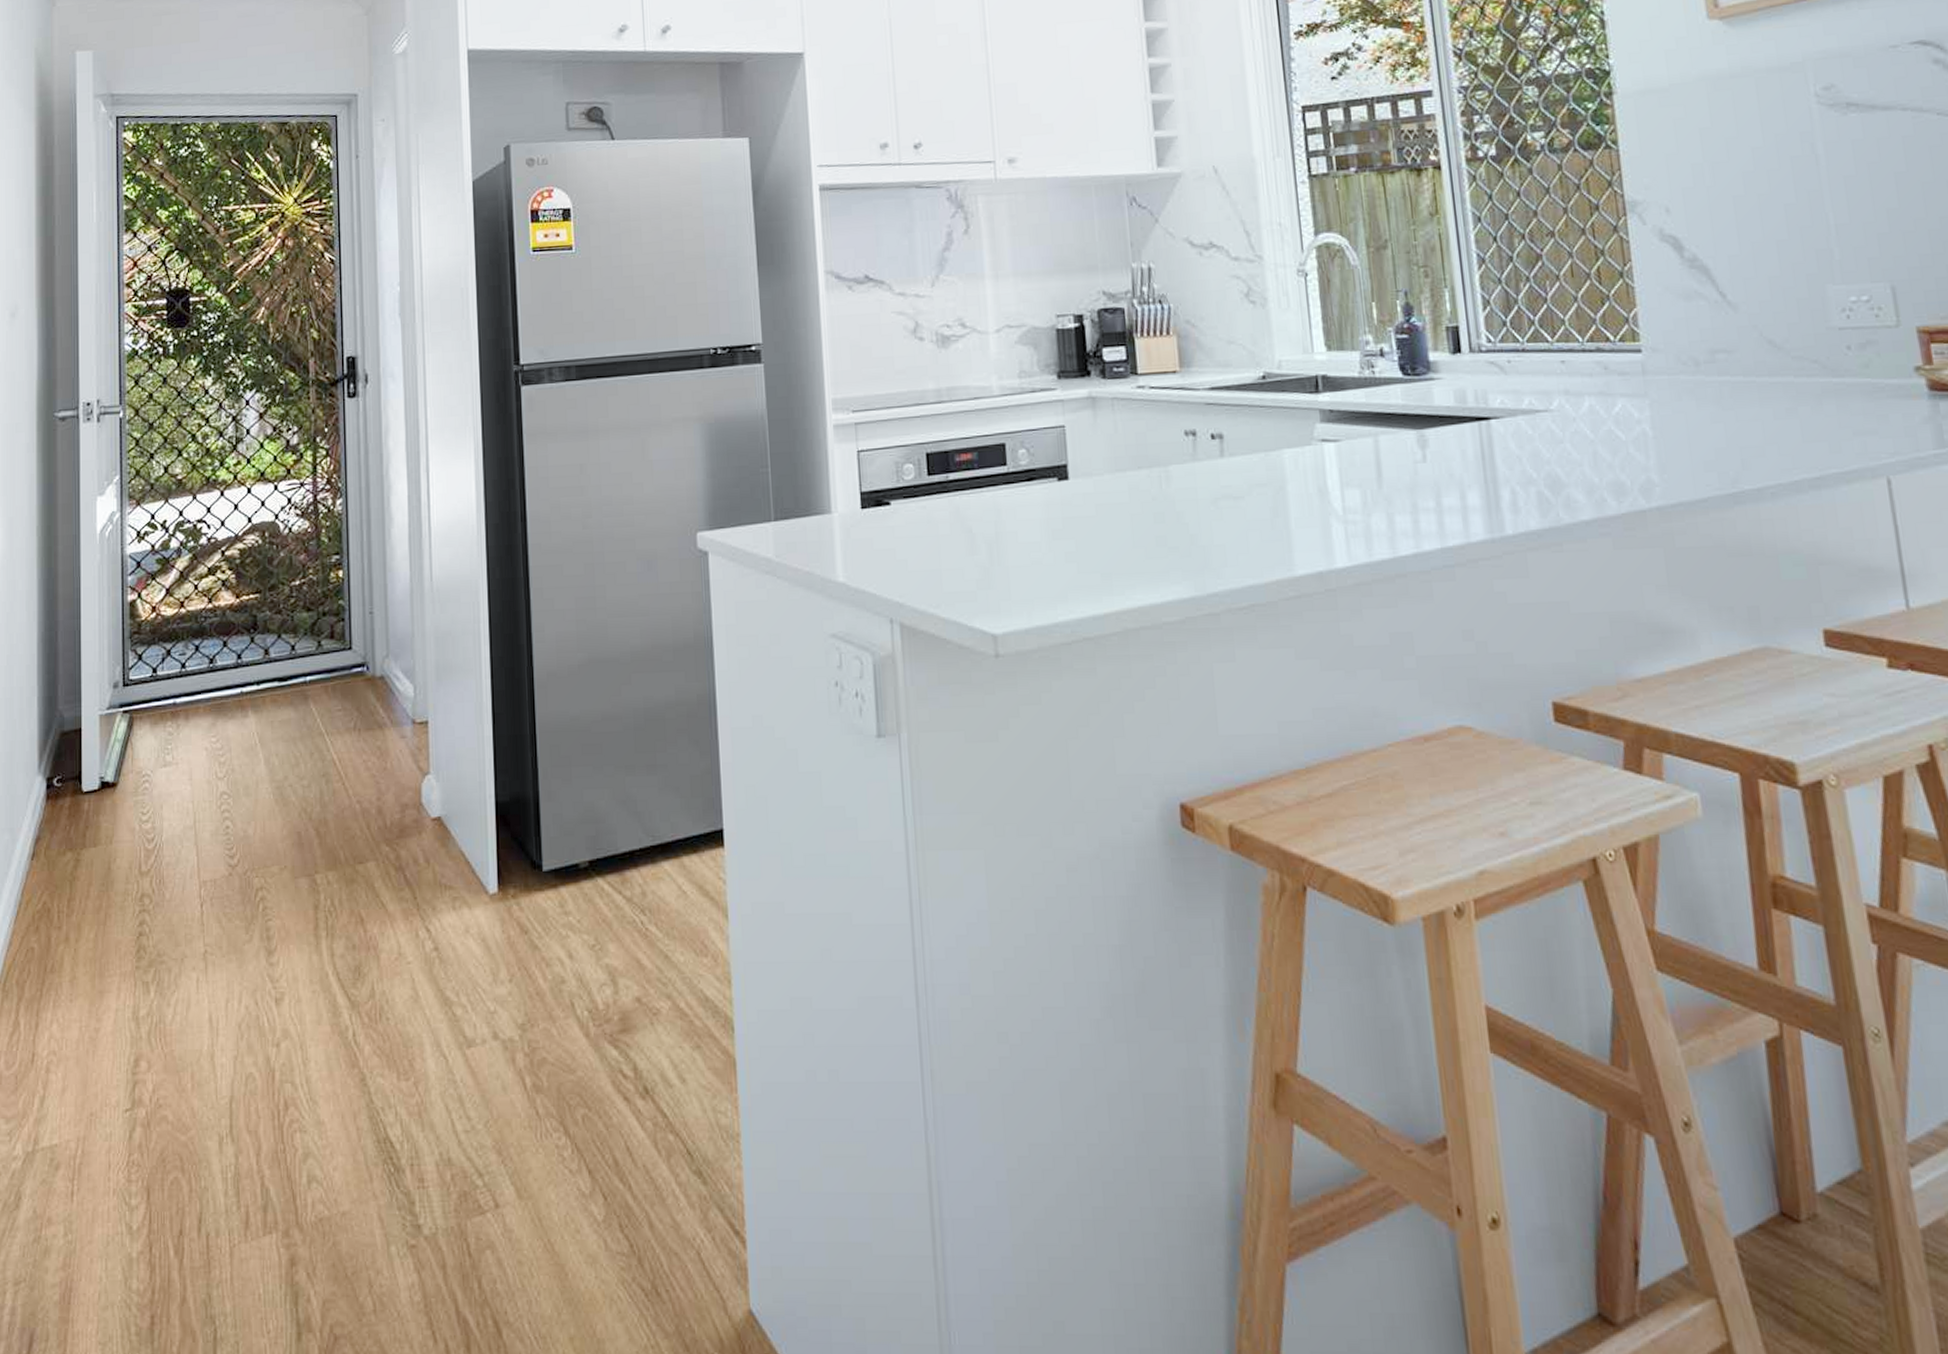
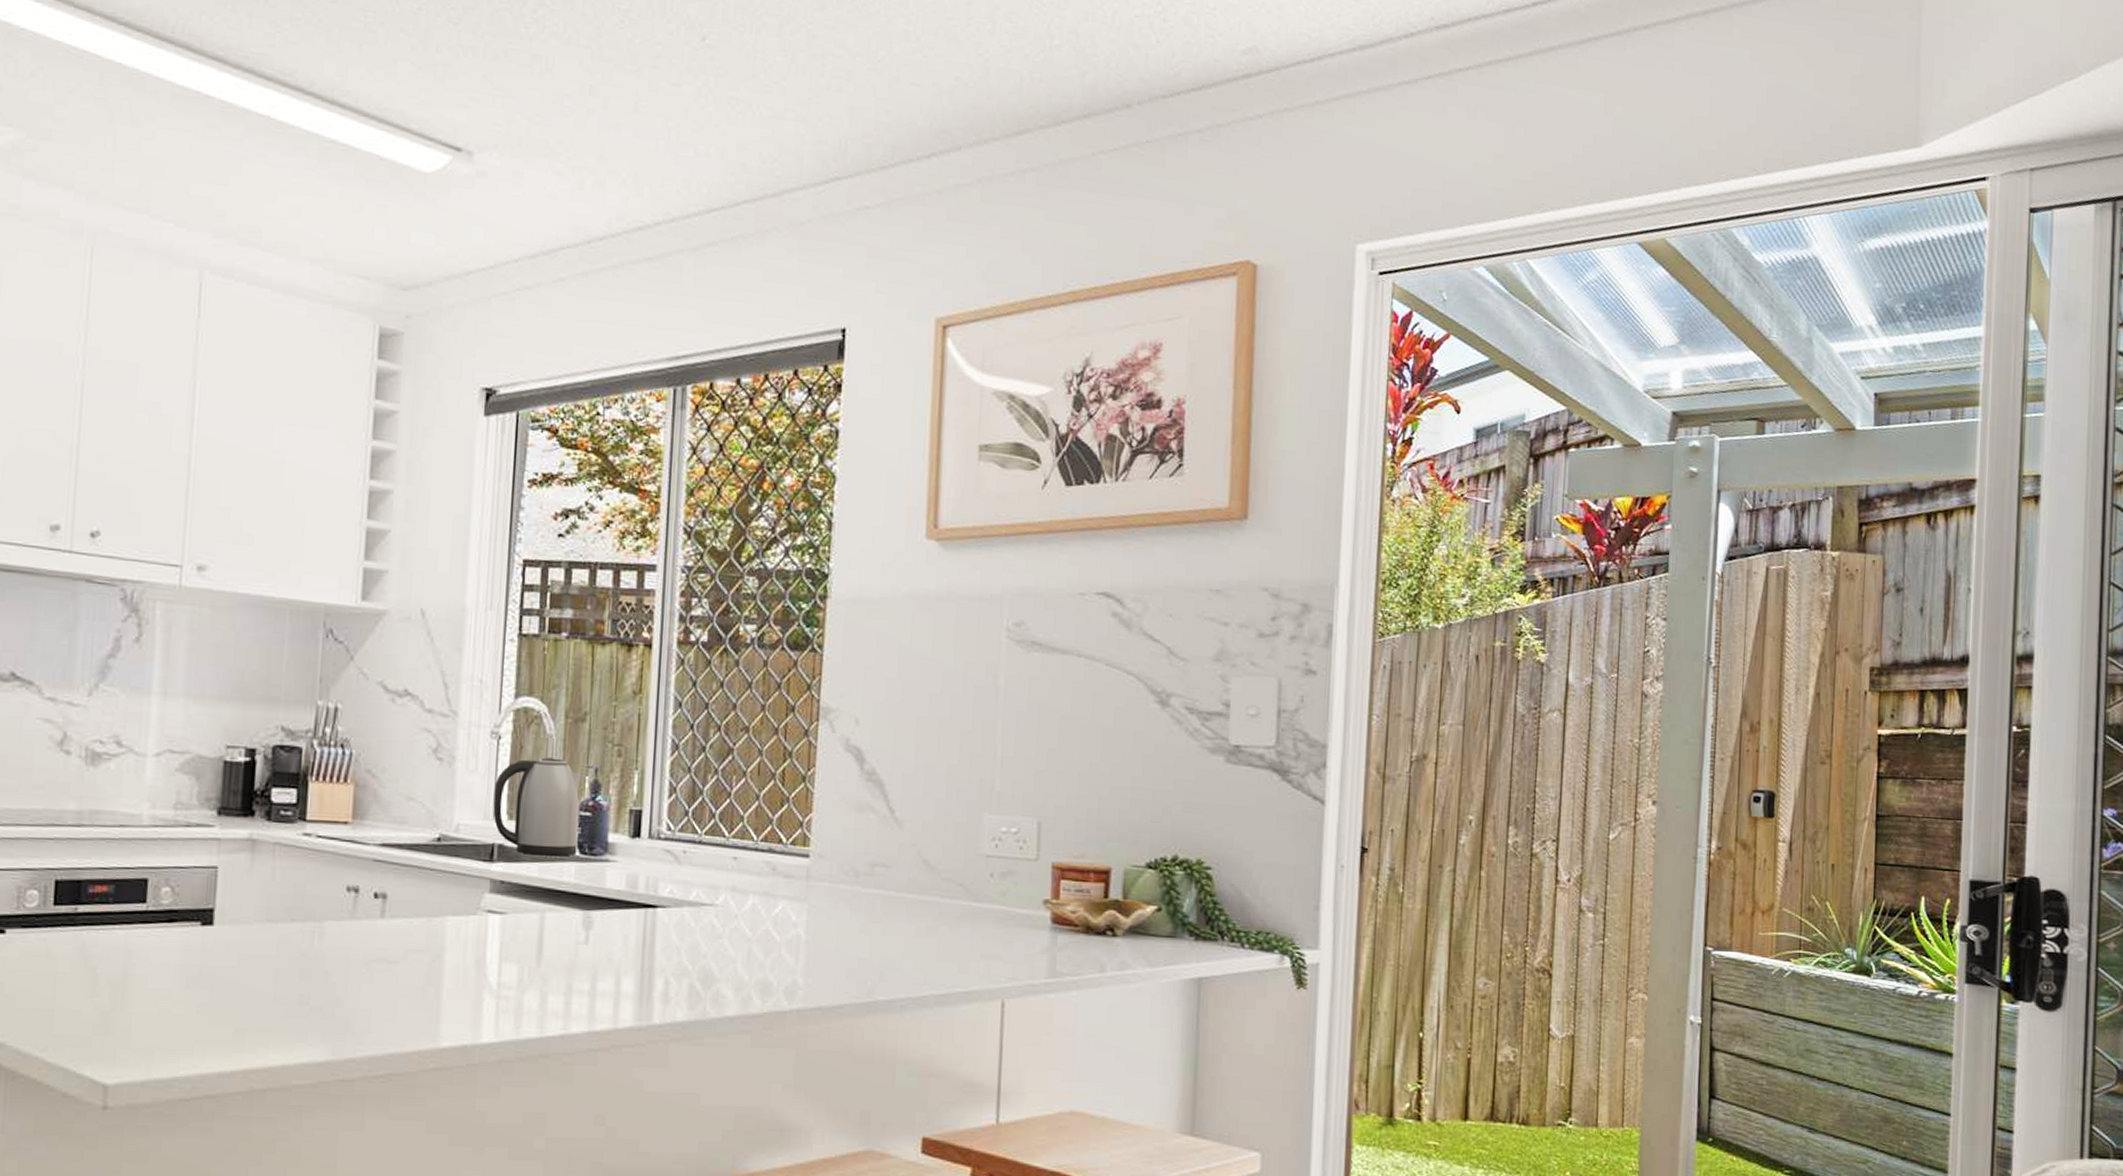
kettle: none [1308,286,1400,382] -> present [493,756,582,856]

